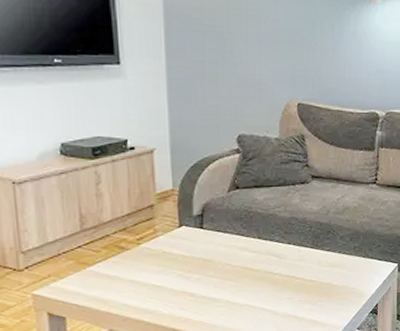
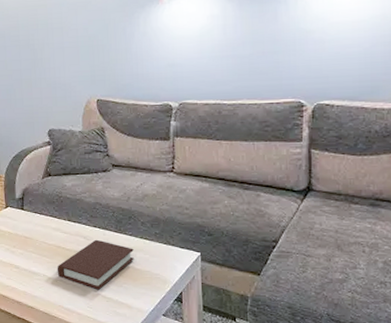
book: none [242,257,331,311] -> present [57,239,134,290]

